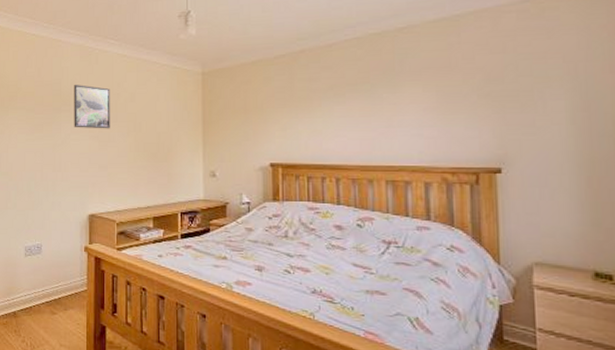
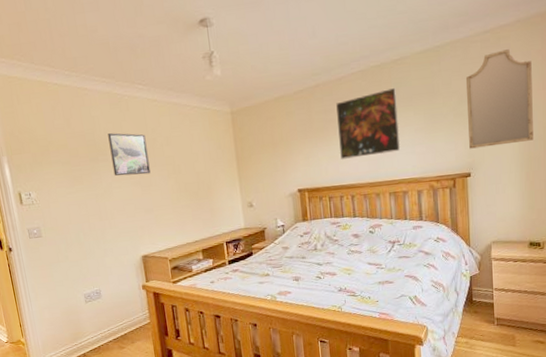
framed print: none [324,59,402,135] -> present [336,88,400,159]
home mirror: none [494,21,597,139] -> present [465,48,533,149]

